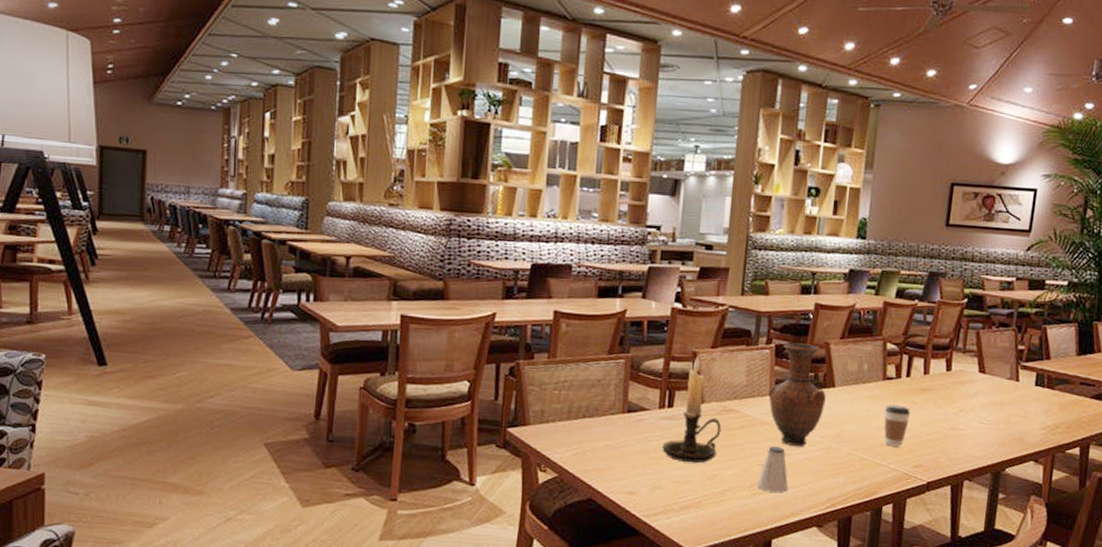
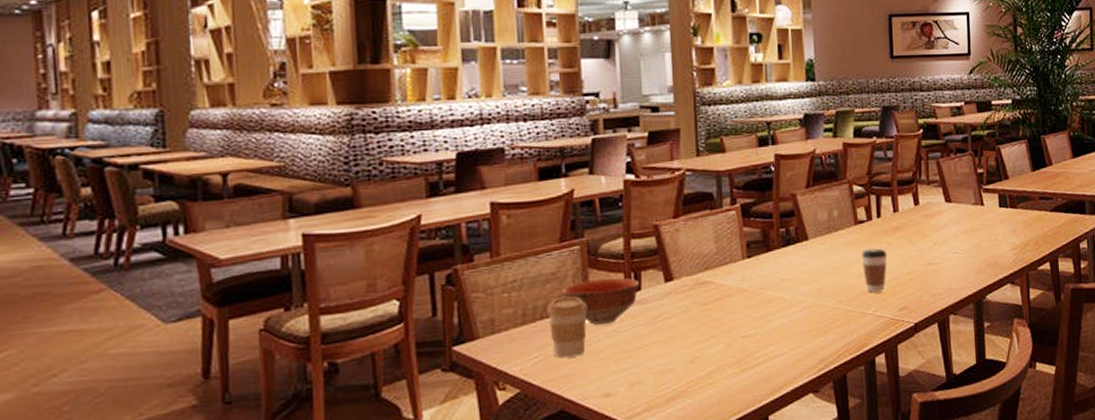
coffee cup: none [589,401,625,455] -> present [547,296,588,358]
bowl: none [603,390,672,432] -> present [561,277,639,325]
candle holder: present [662,356,722,464] -> none [635,229,697,349]
saltshaker: present [757,446,788,493] -> none [744,313,777,365]
vase: present [768,343,826,447] -> none [741,198,801,311]

